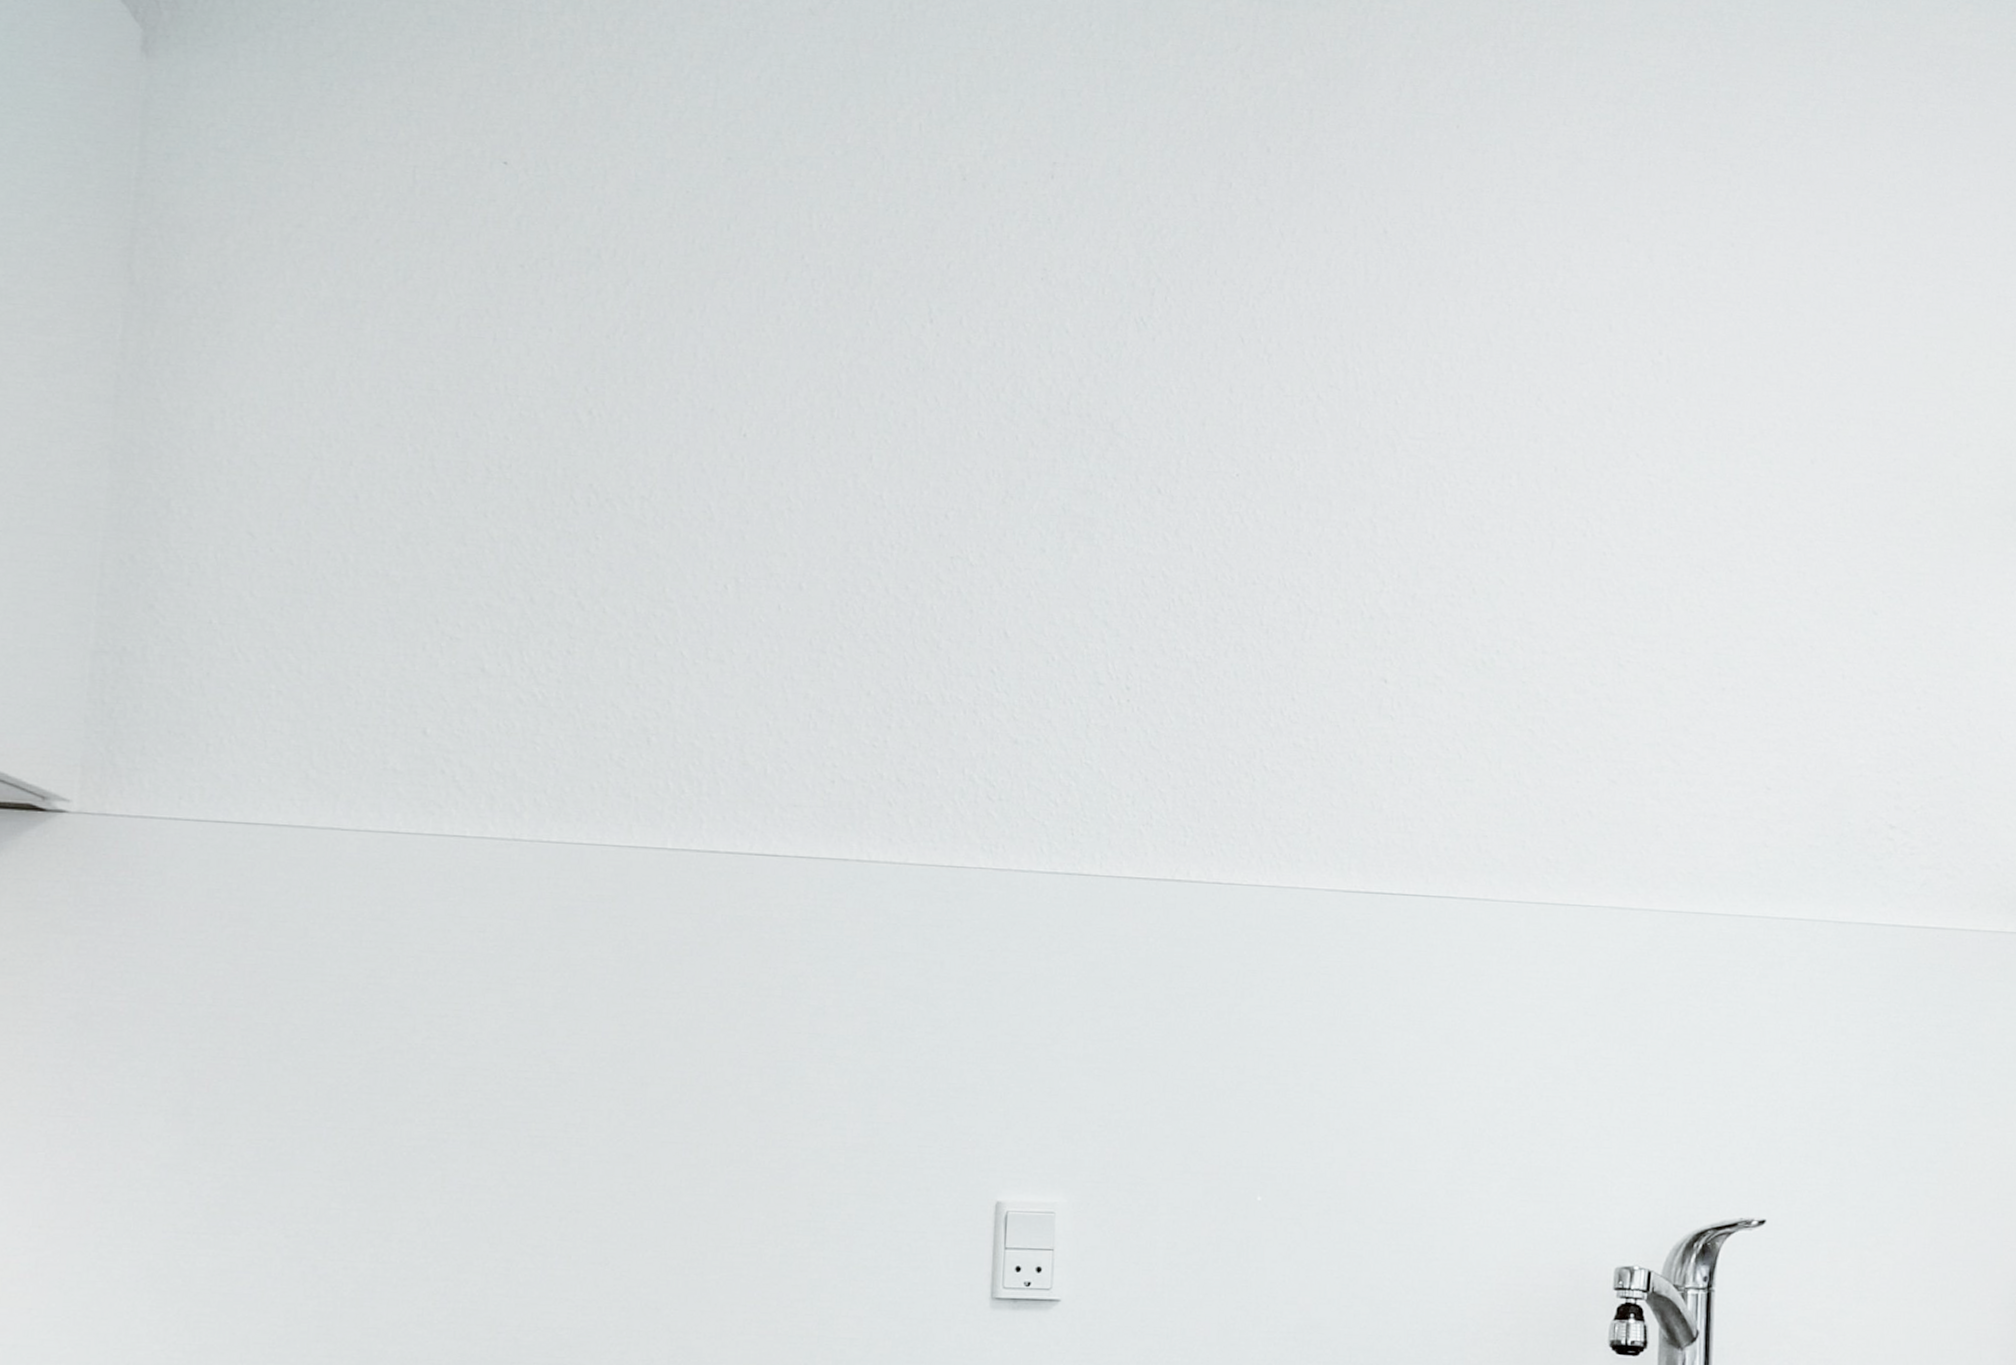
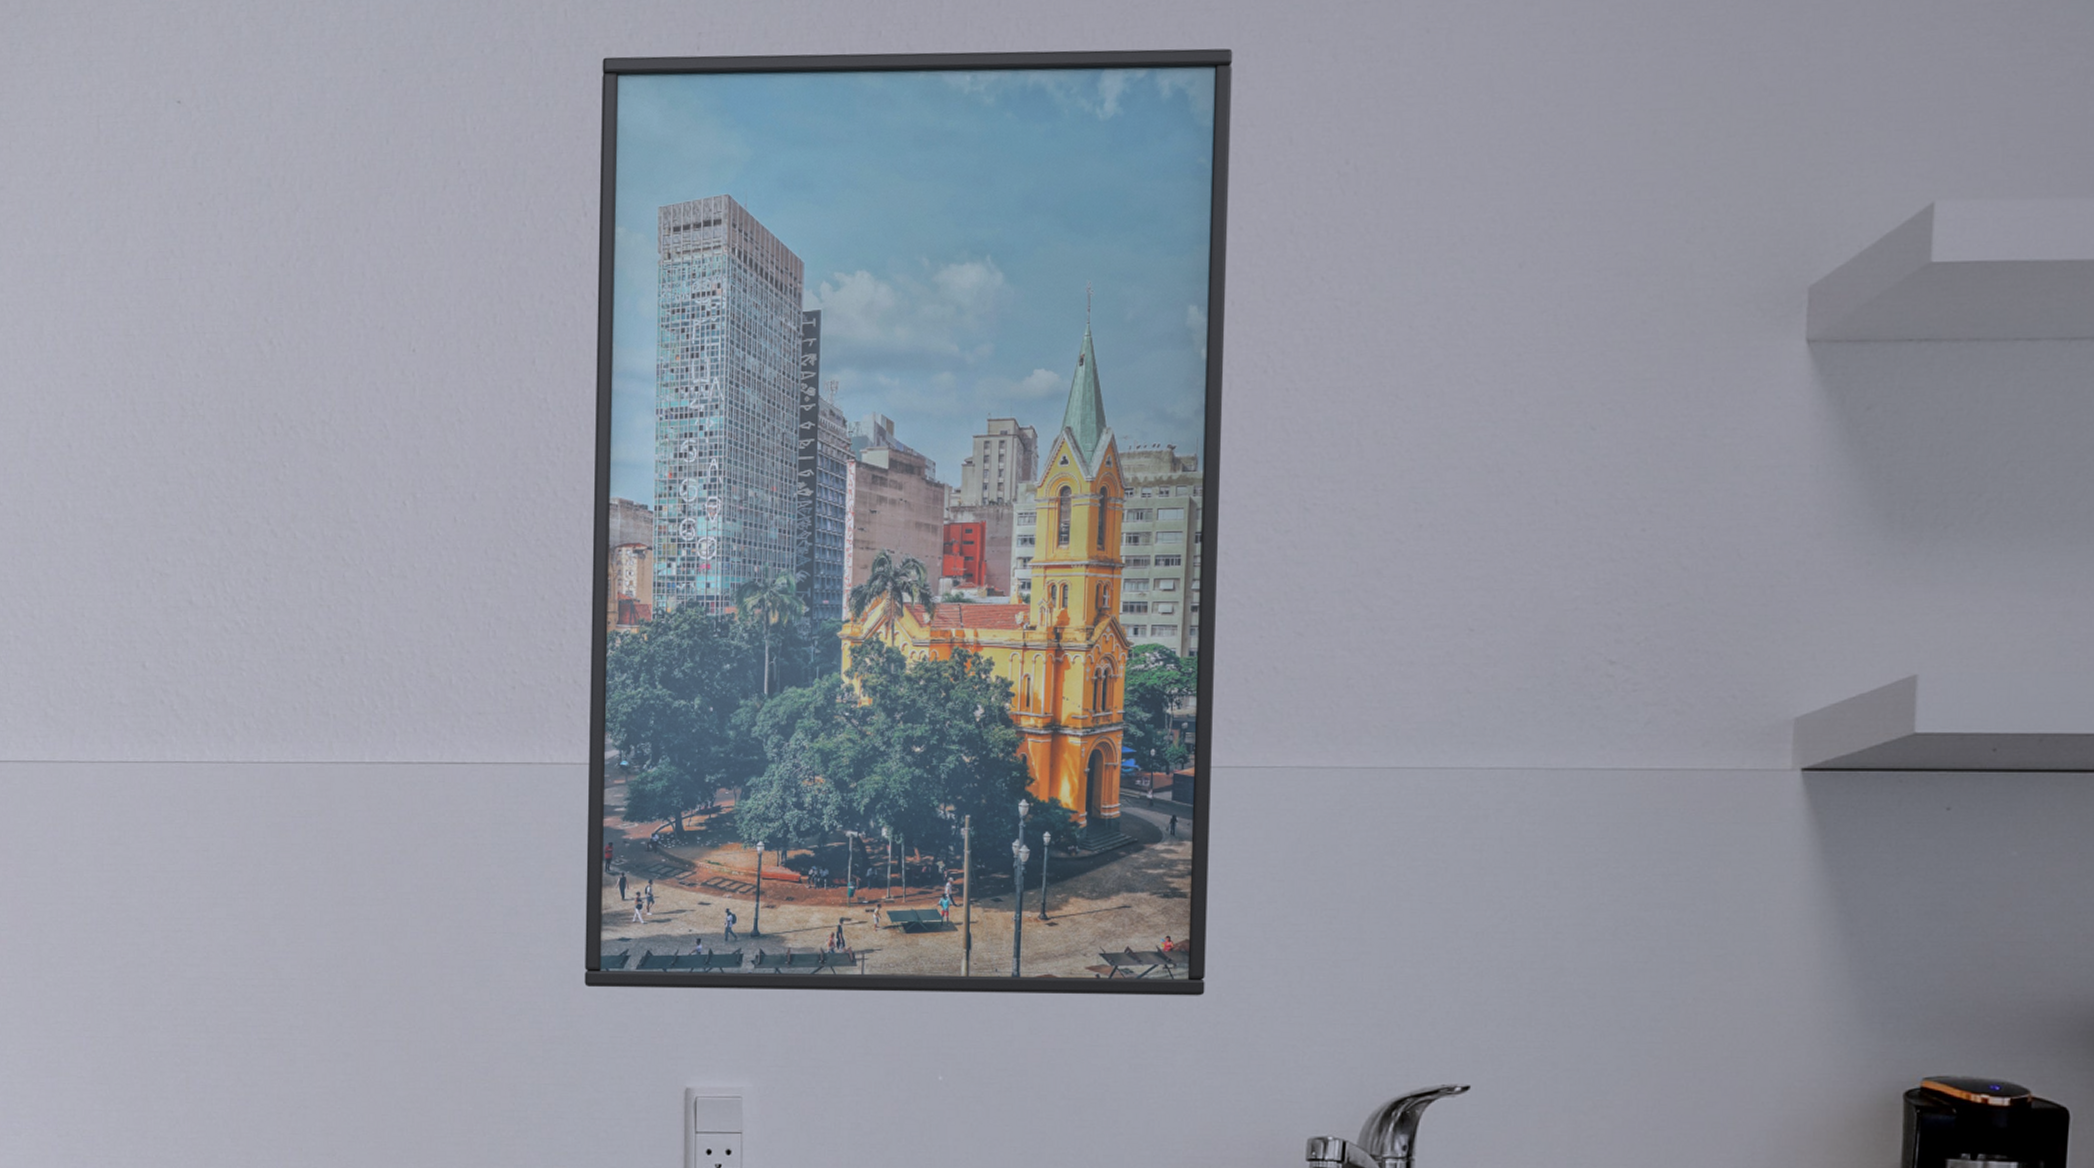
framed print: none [893,174,1559,1125] -> present [584,48,1233,996]

